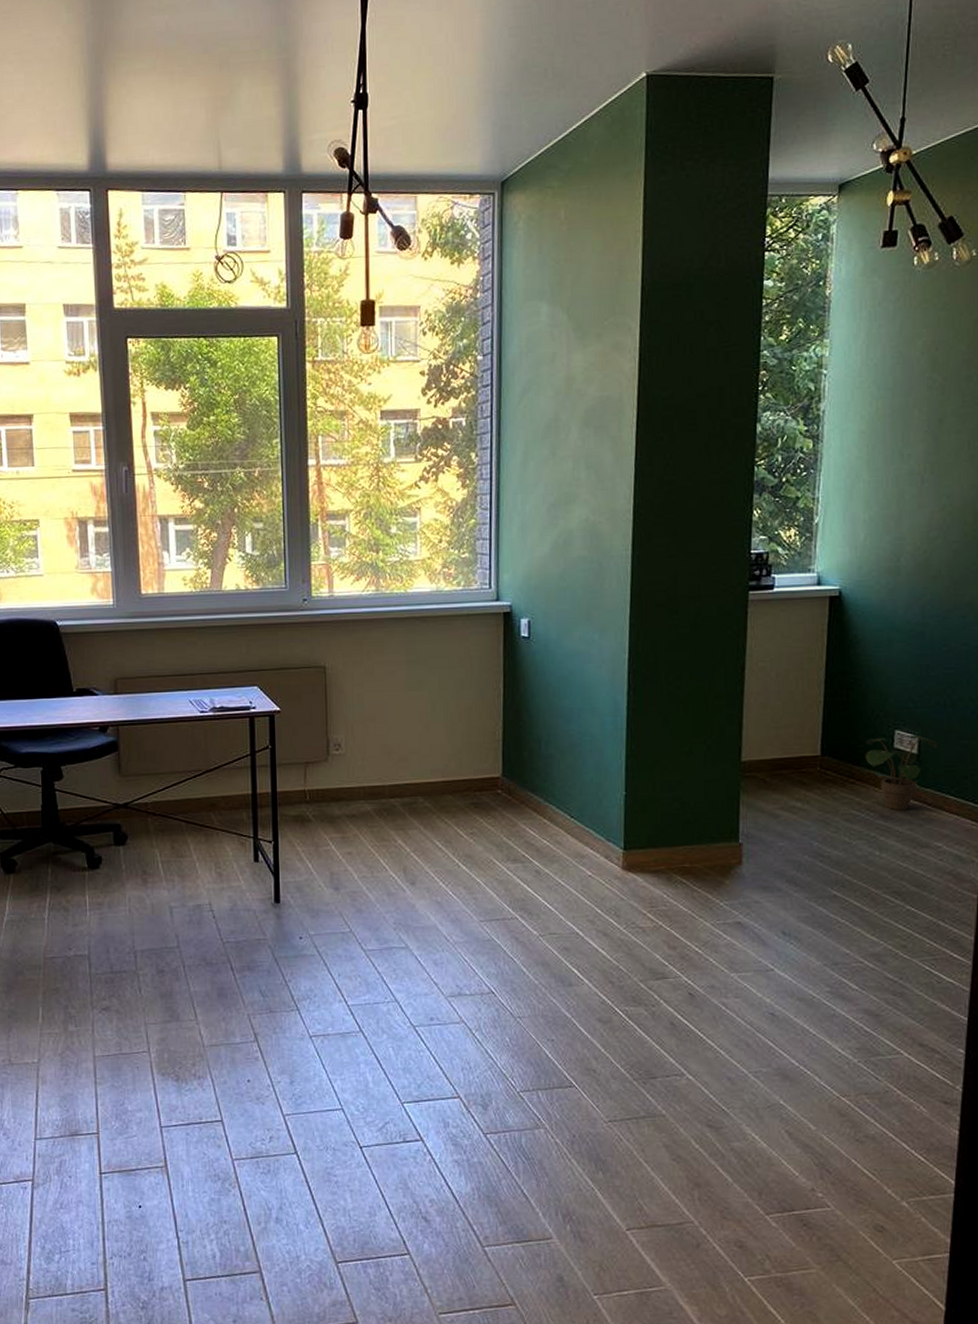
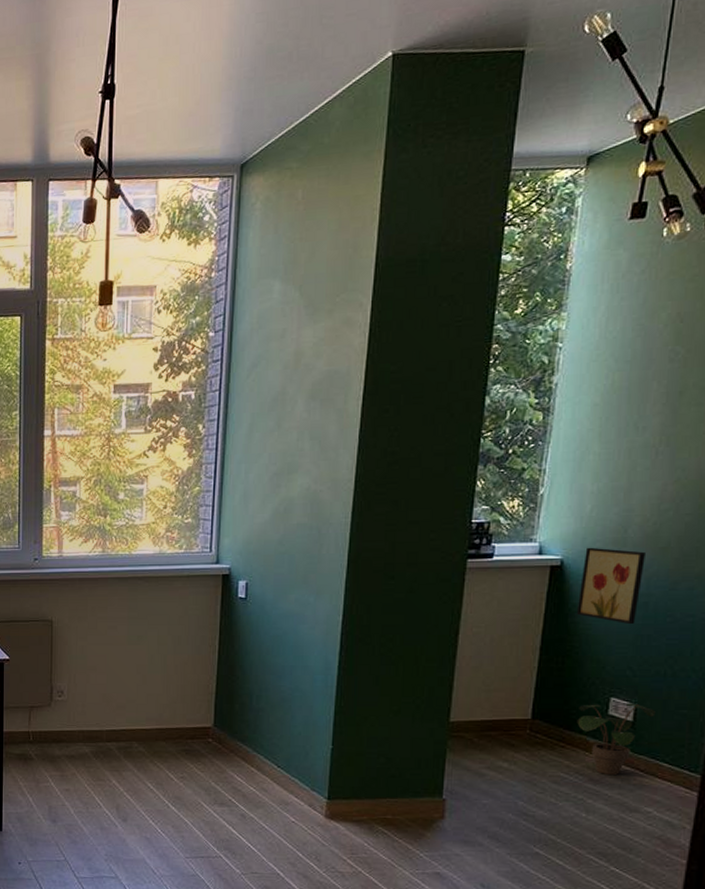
wall art: none [857,576,918,655] -> present [576,547,645,625]

